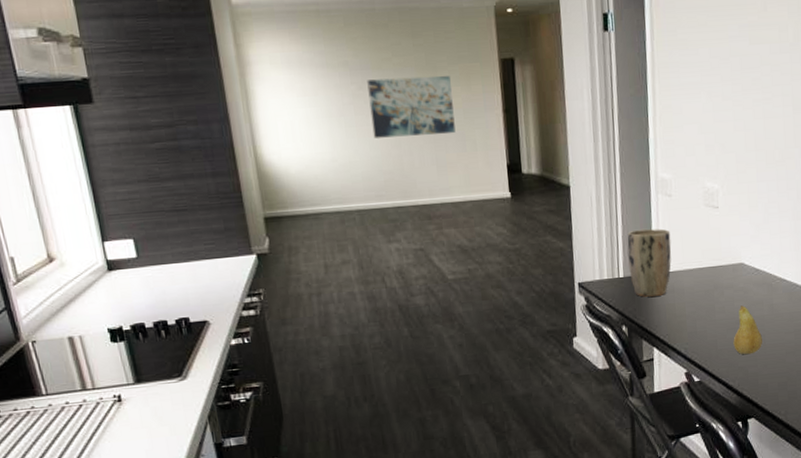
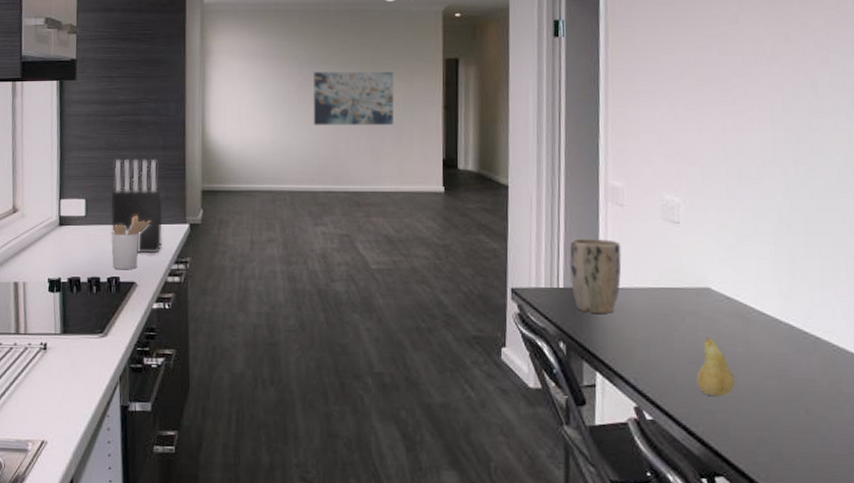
knife block: none [161,189,231,290] -> present [110,160,163,253]
utensil holder: none [170,251,214,310] -> present [110,215,152,270]

